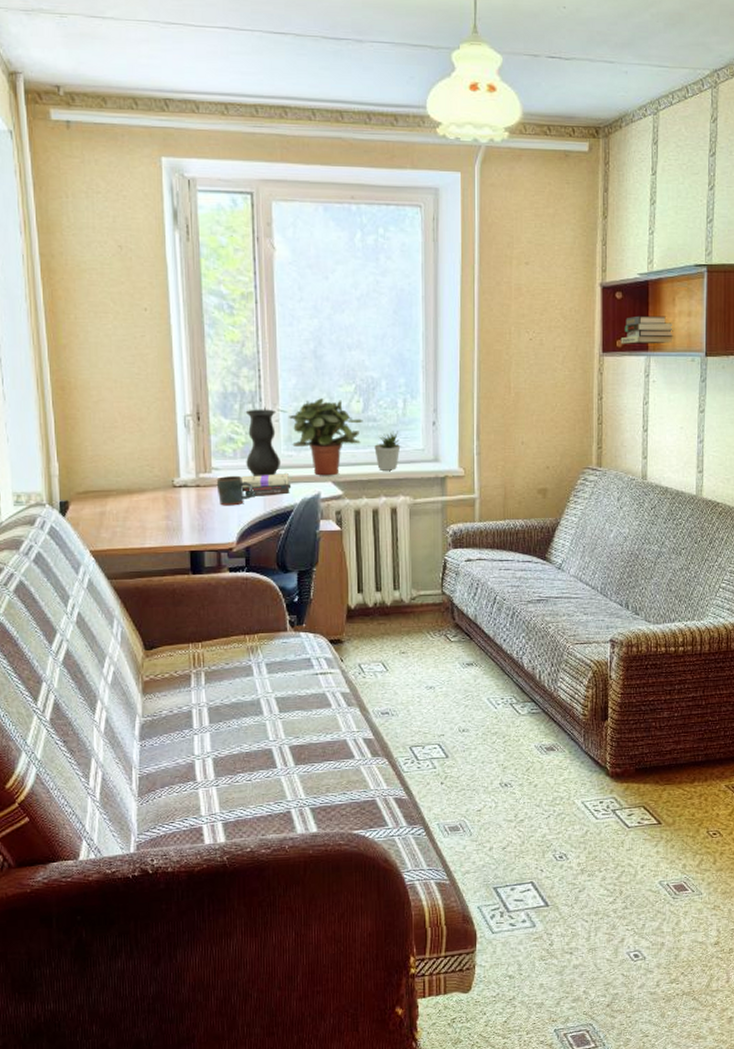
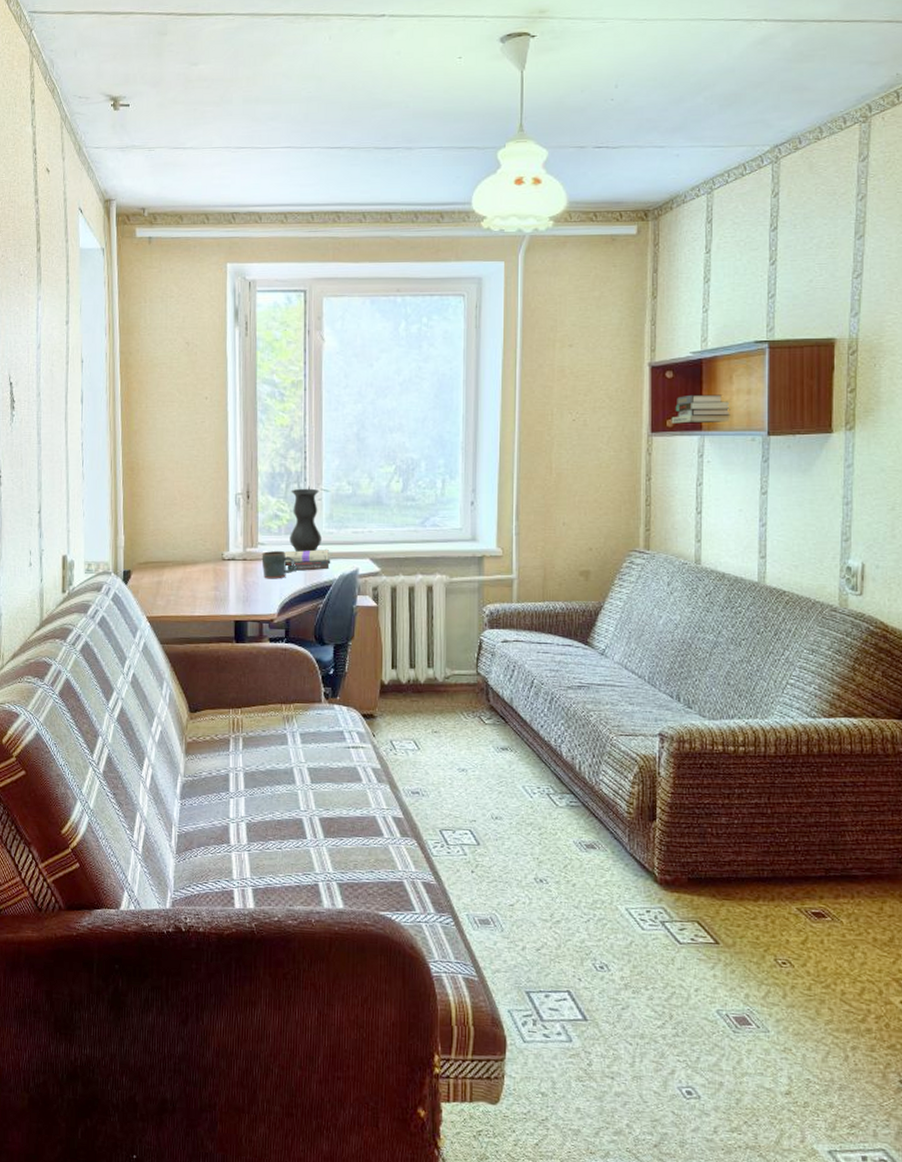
potted plant: present [289,398,363,476] -> none [331,478,402,553]
potted plant: present [374,431,401,471] -> none [412,510,439,549]

